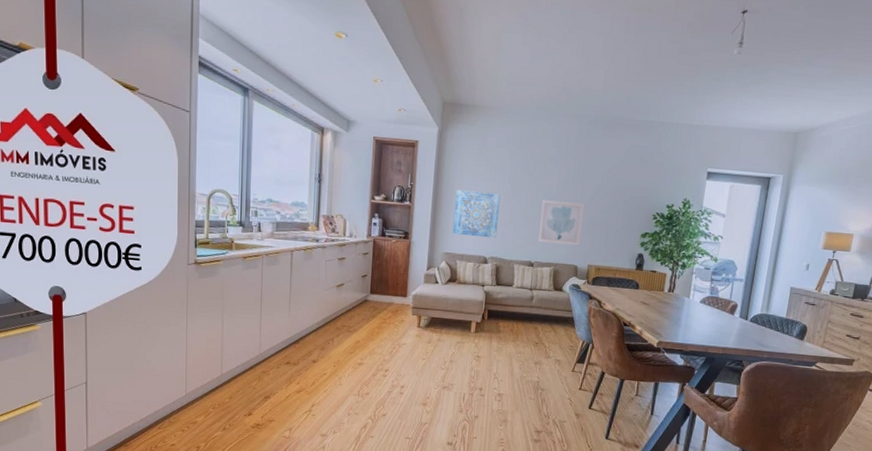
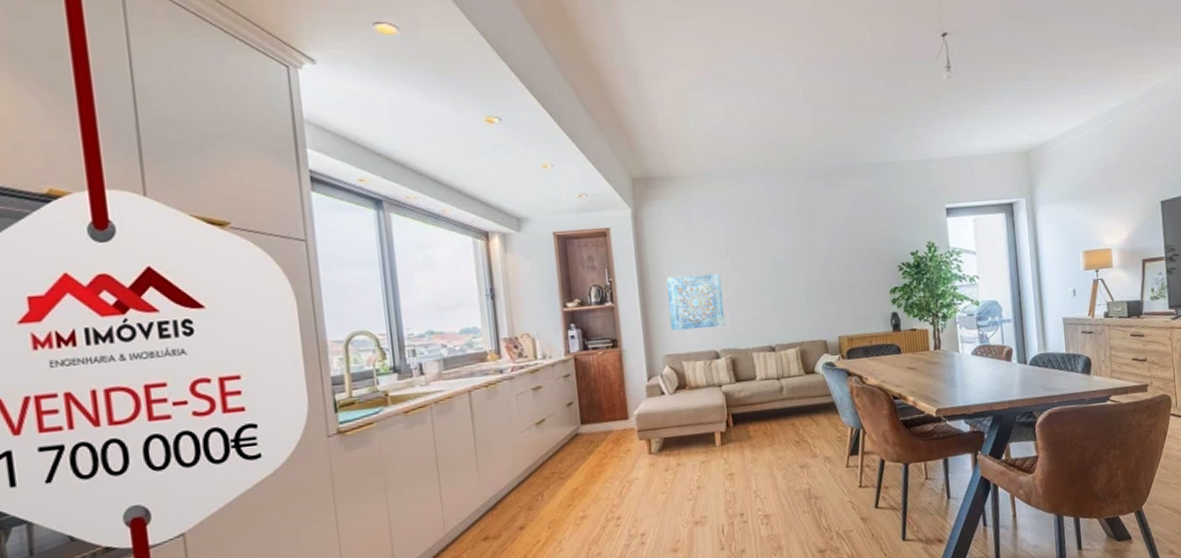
wall art: present [538,200,584,246] -> none [770,267,824,321]

